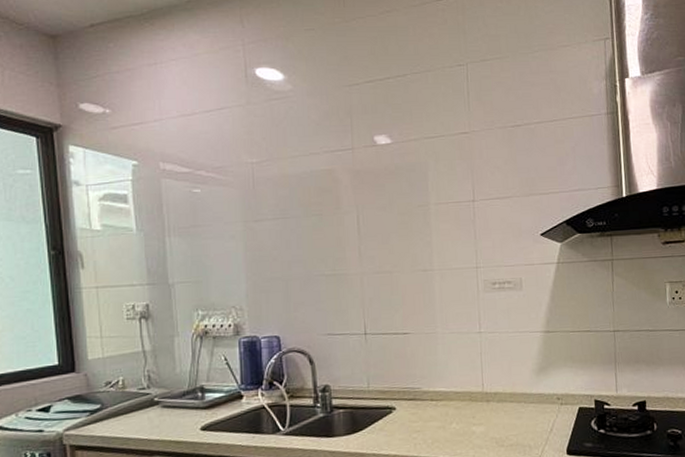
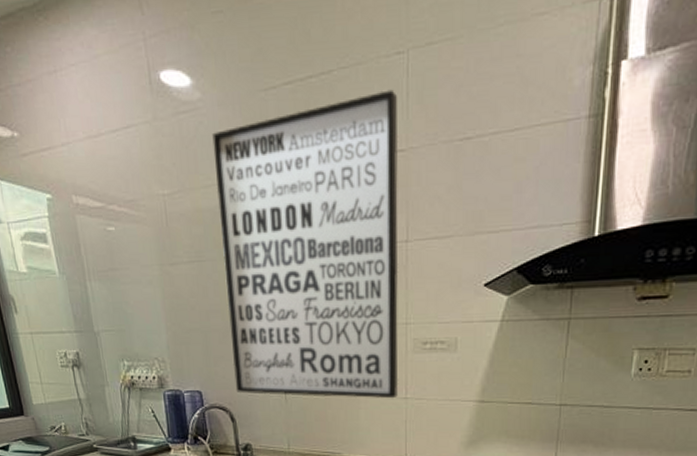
wall art: none [301,90,472,336] -> present [212,89,399,399]

